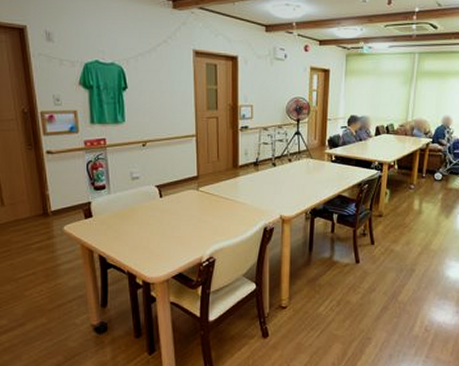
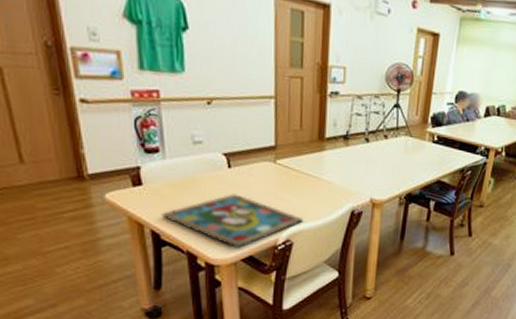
framed painting: none [107,219,224,268] -> present [161,193,304,250]

